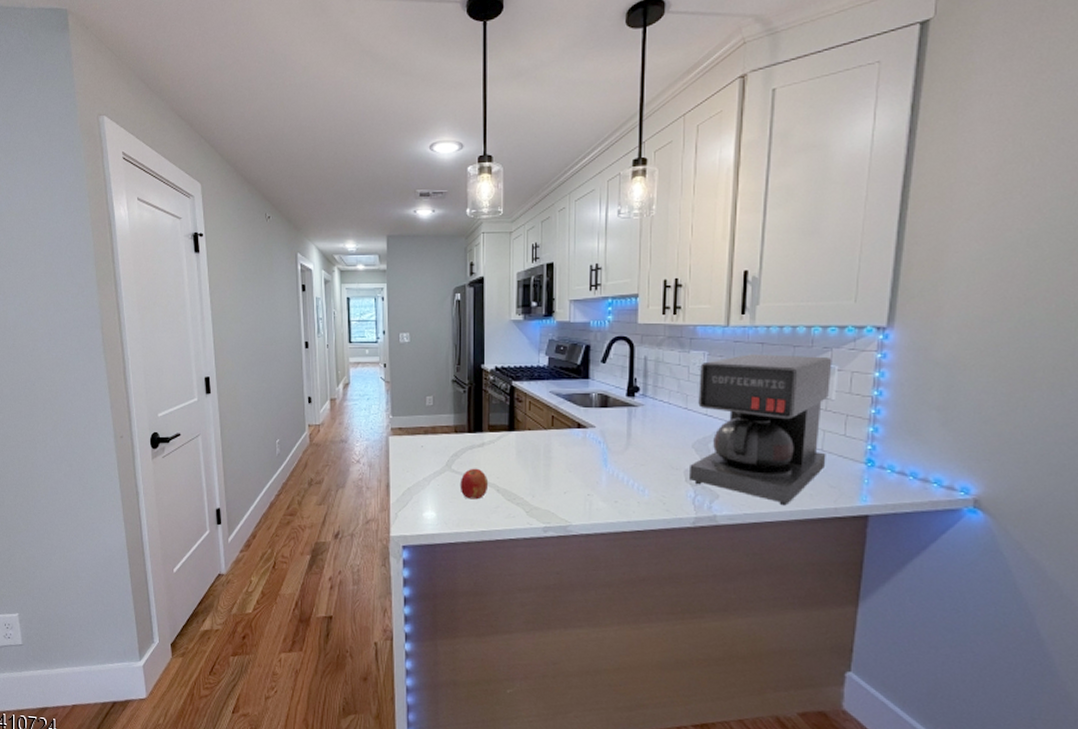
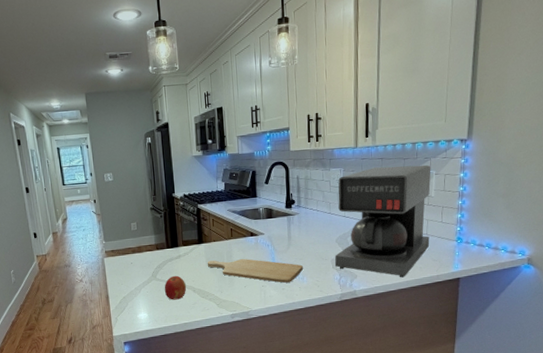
chopping board: none [517,454,646,494] -> present [207,258,304,283]

